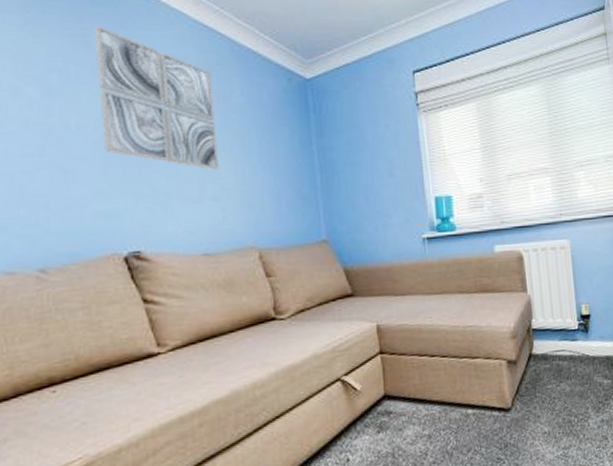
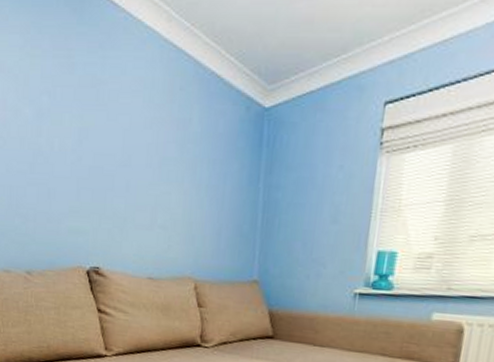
wall art: present [94,26,219,170] -> none [77,47,174,200]

